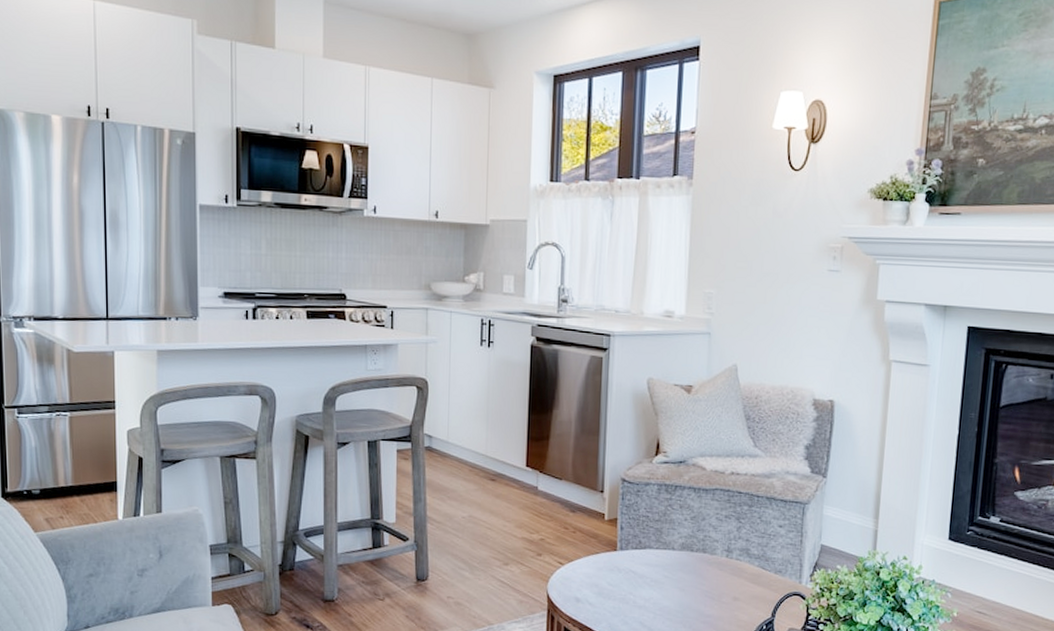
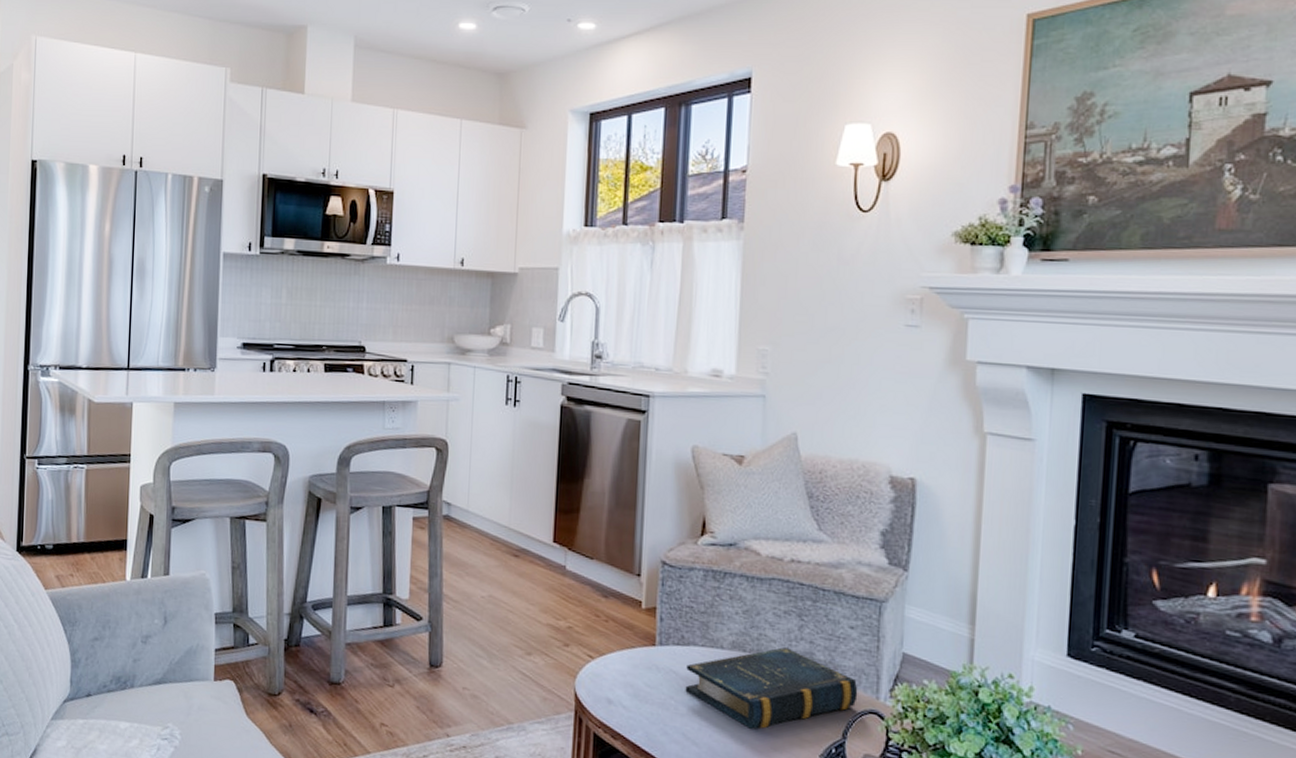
book: none [642,546,785,614] -> present [685,647,858,729]

